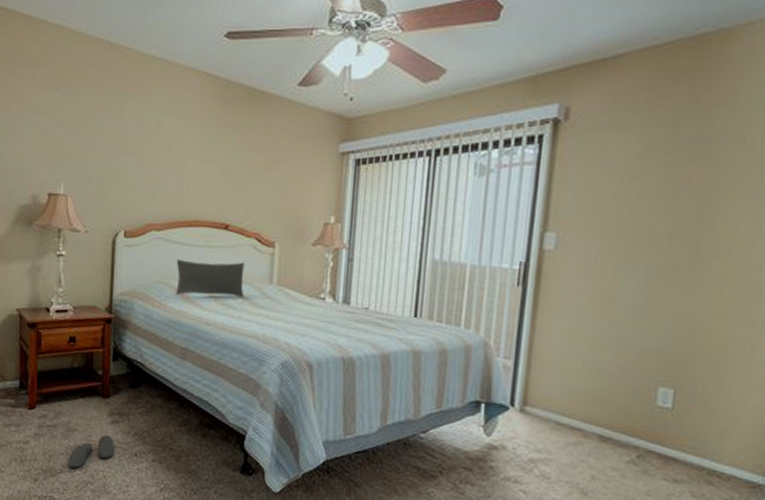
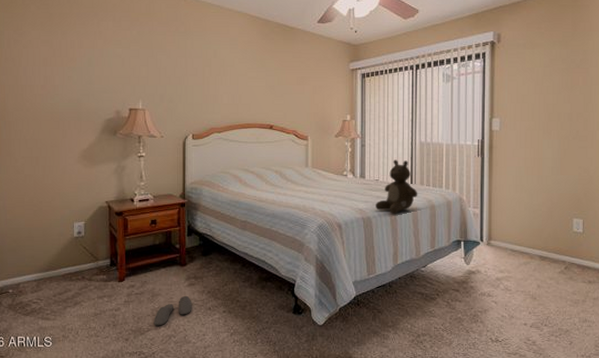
pillow: present [176,259,245,298] -> none [235,152,288,180]
teddy bear: none [362,282,424,357] -> present [376,159,418,214]

